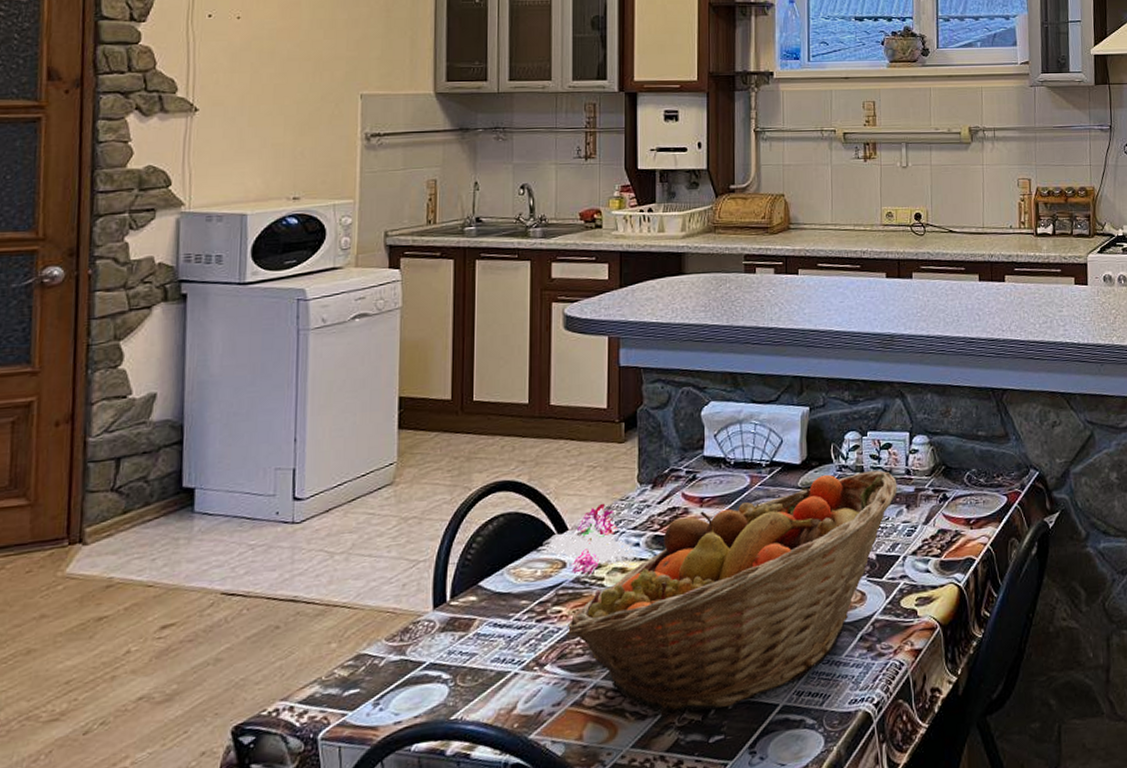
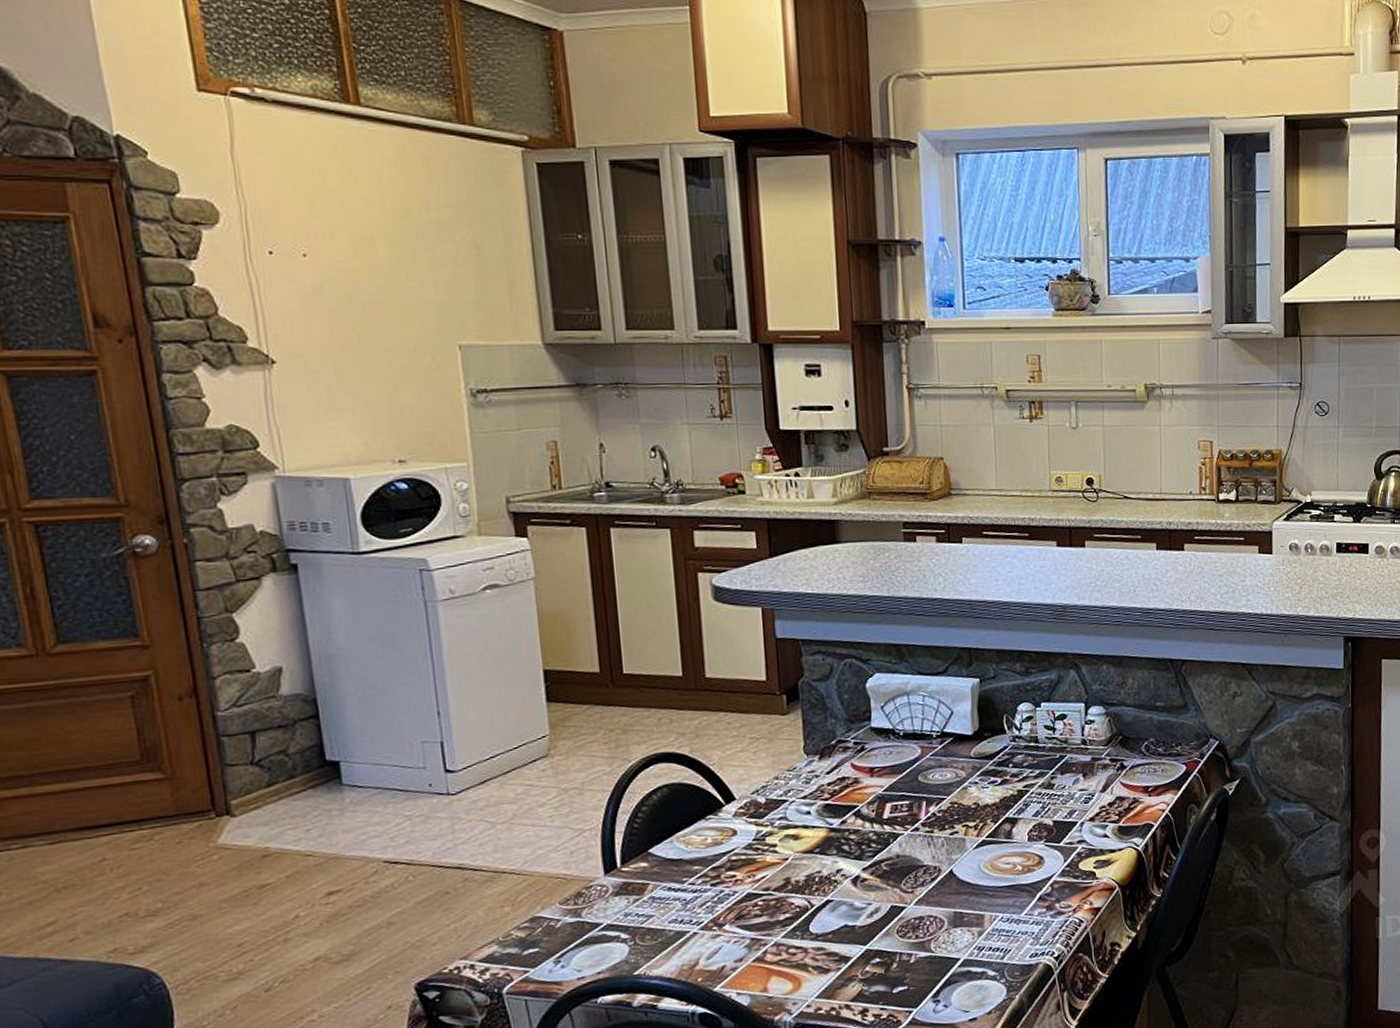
flower: present [541,503,641,578] -> none [709,773,813,845]
fruit basket: present [566,470,898,717] -> none [743,741,1074,970]

